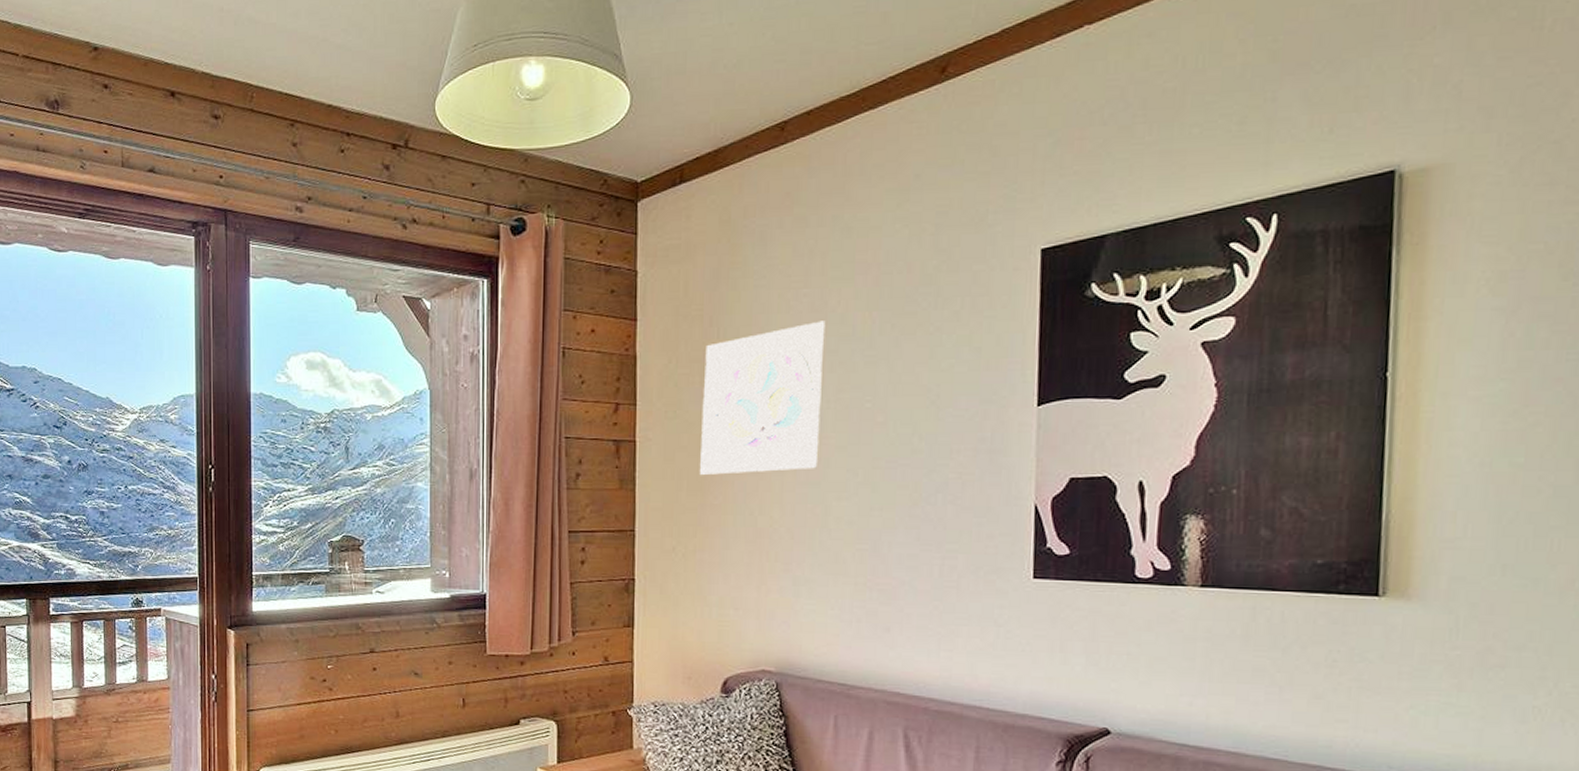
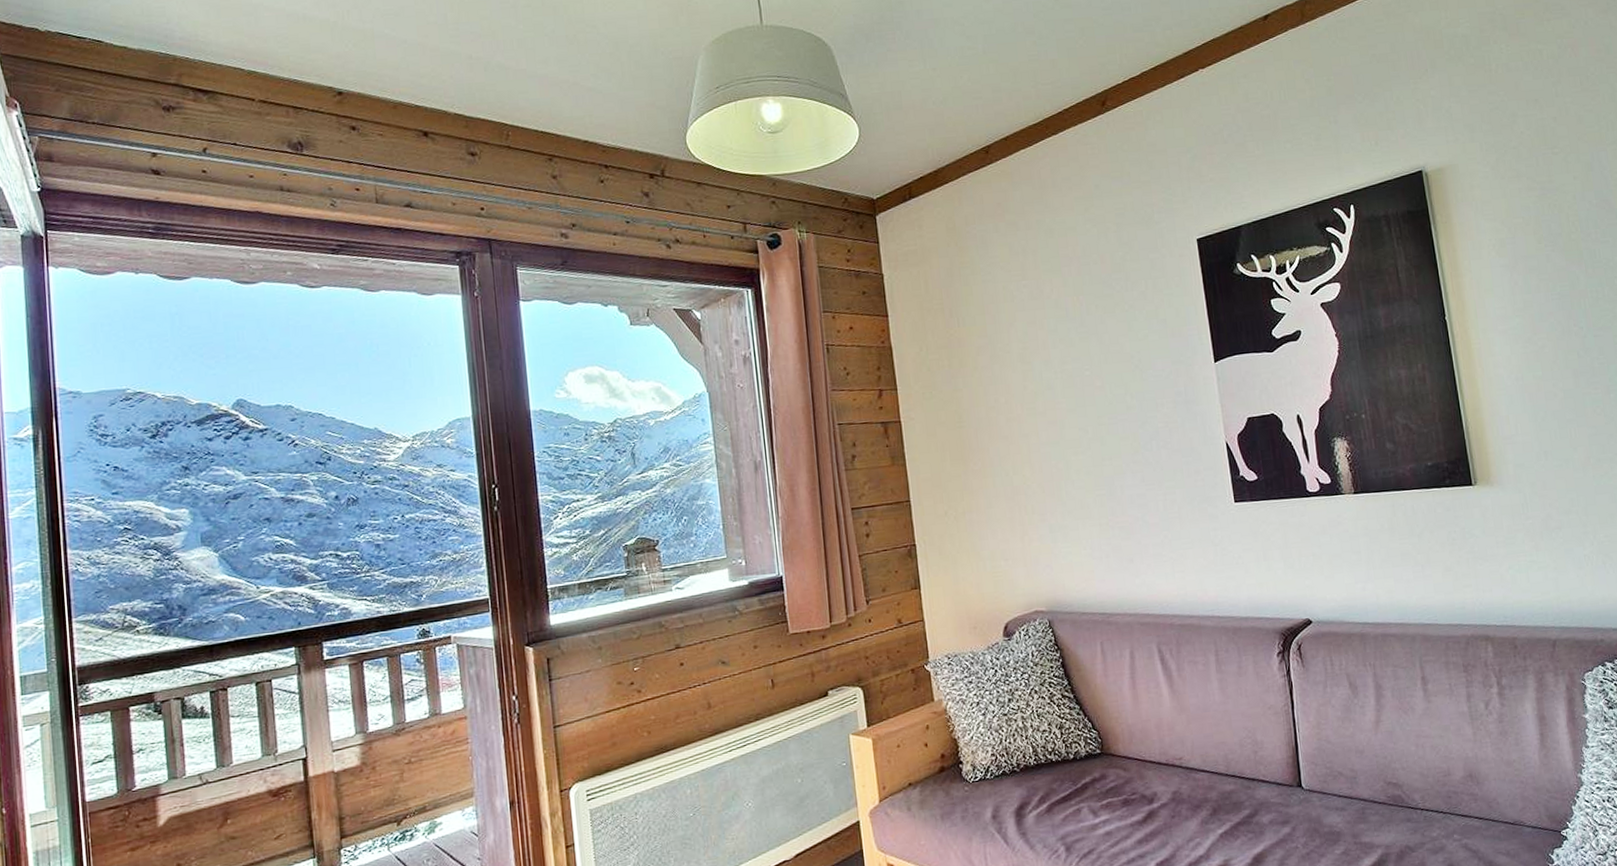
wall ornament: present [699,321,826,475] -> none [949,306,1055,445]

